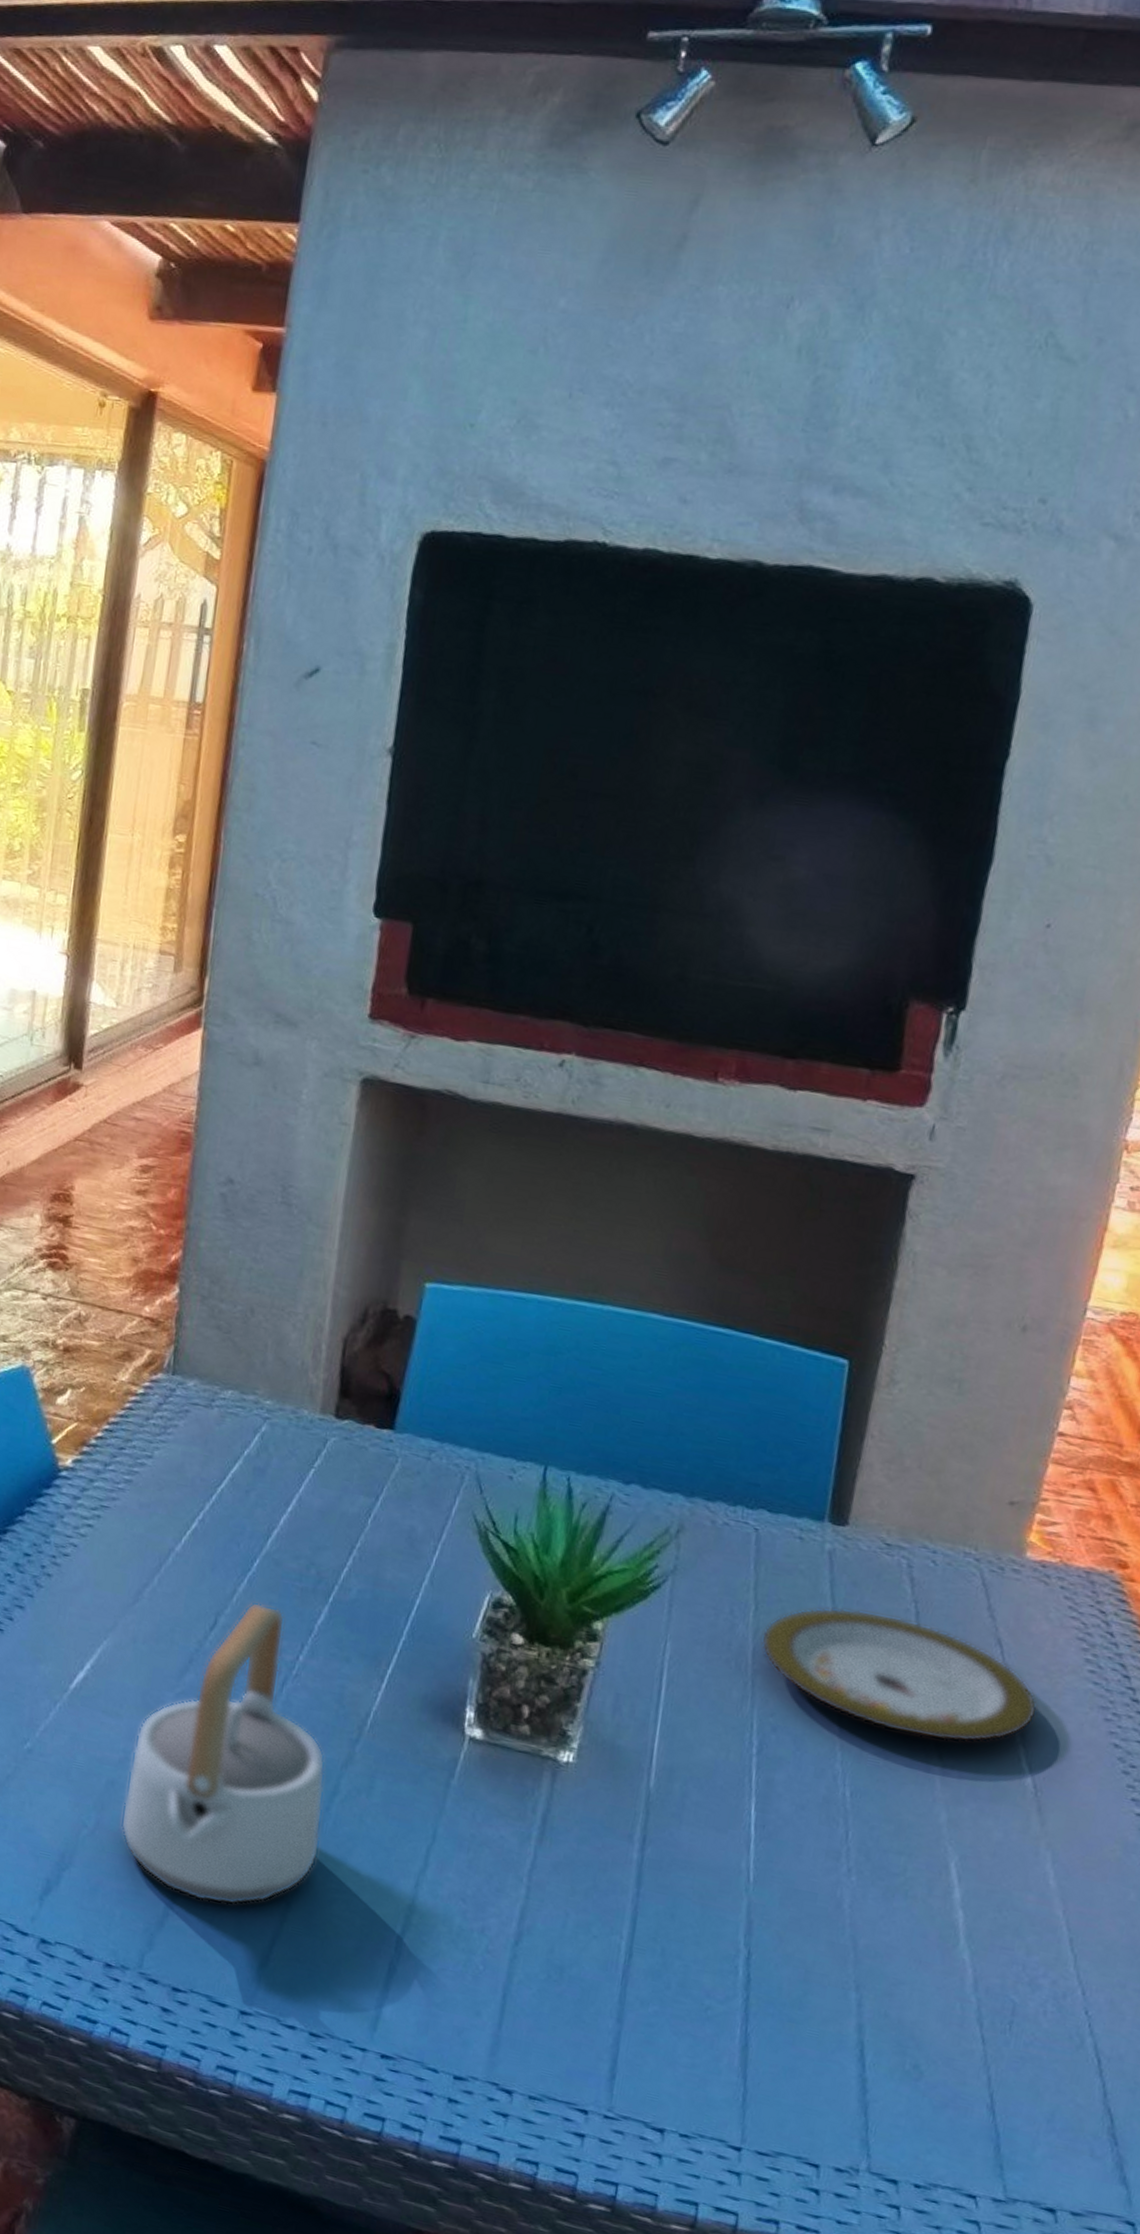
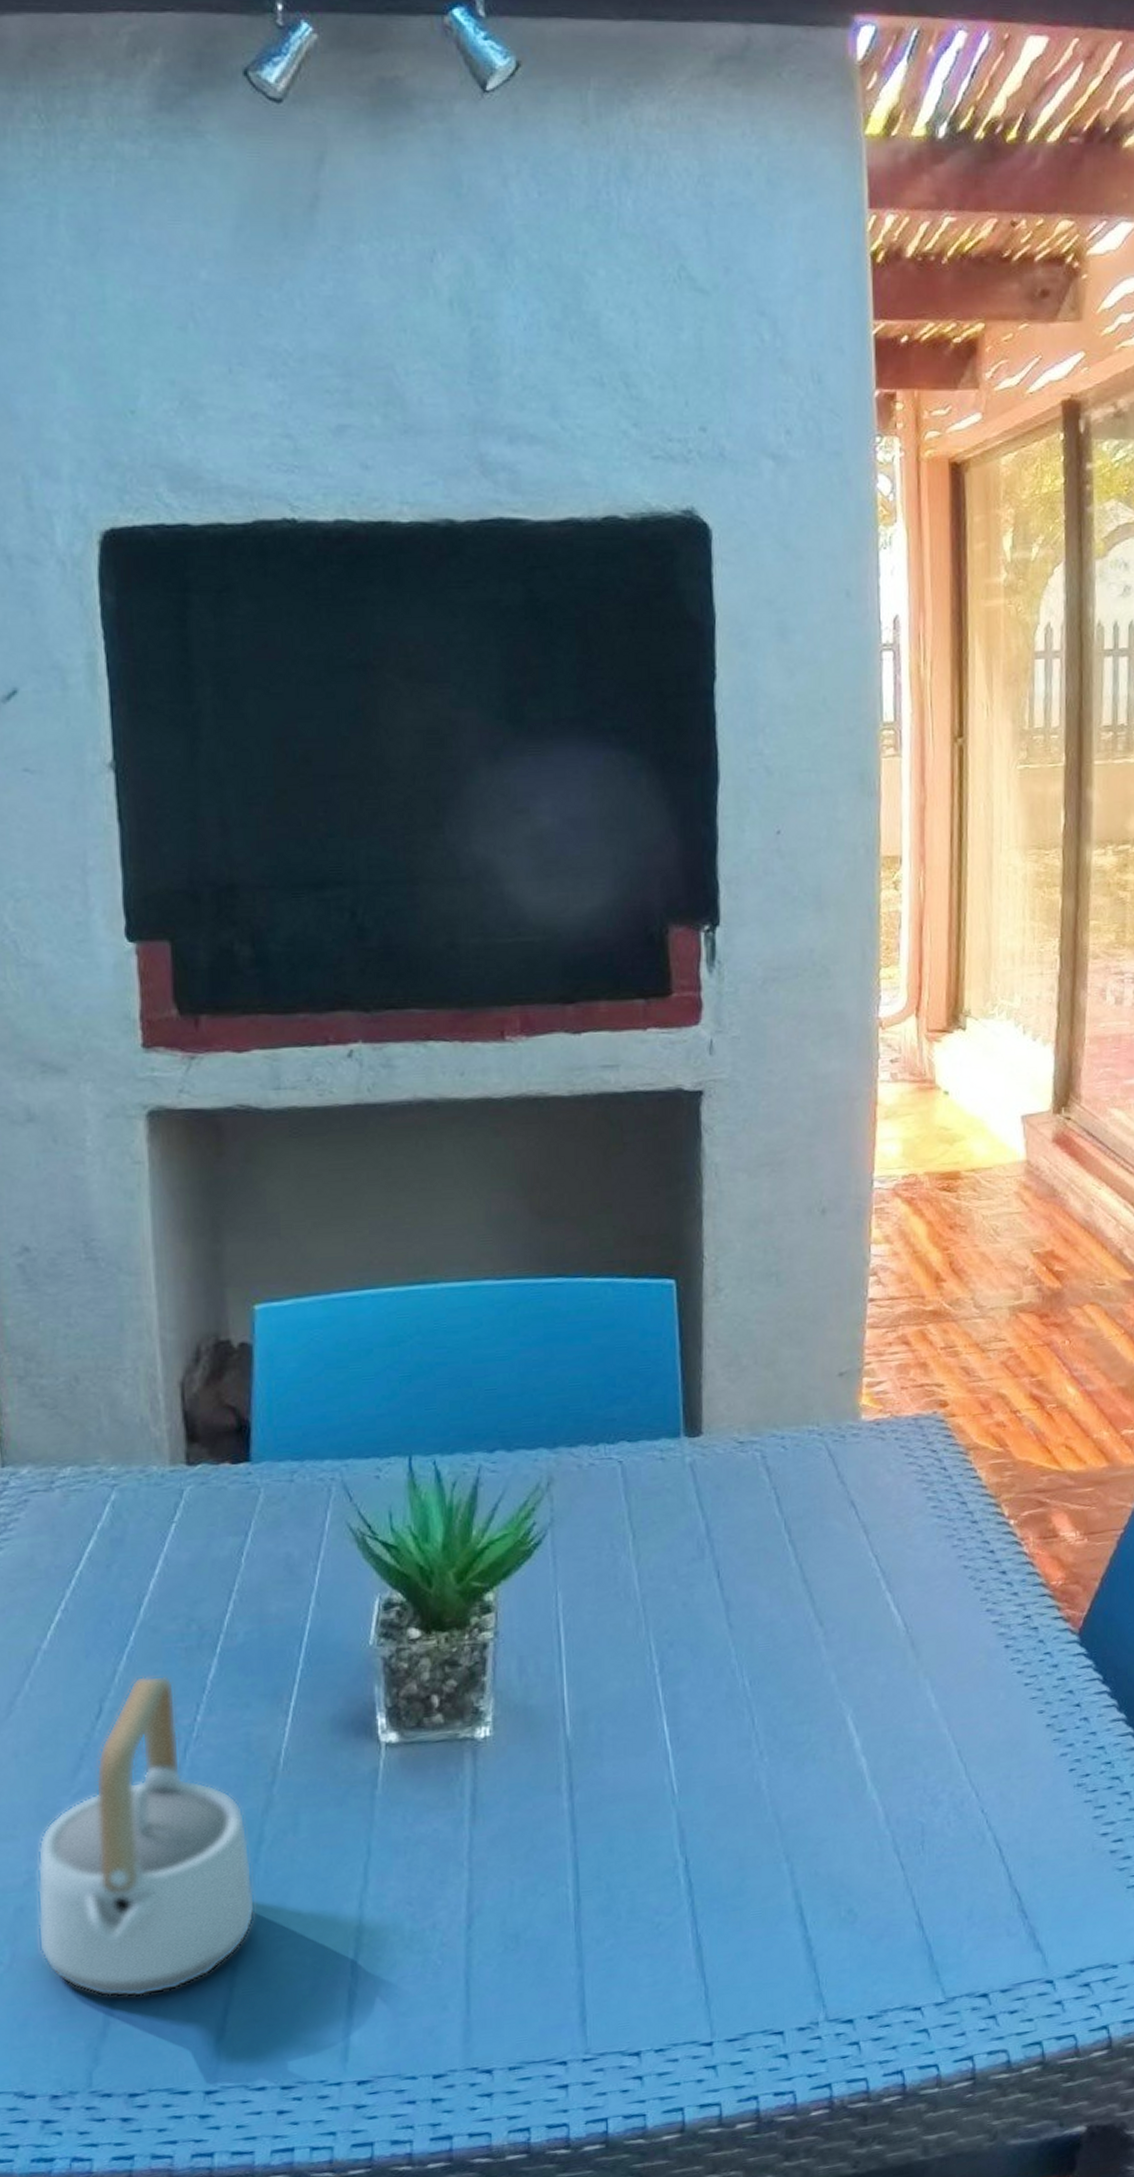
plate: present [760,1607,1038,1743] -> none [643,1506,896,1614]

